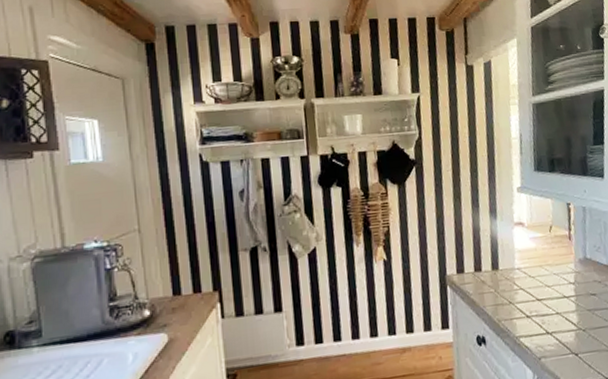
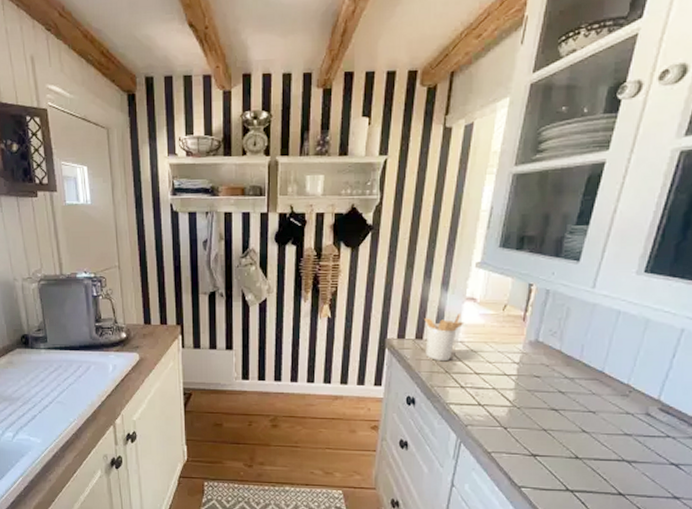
utensil holder: none [479,240,517,292] -> present [424,314,463,360]

